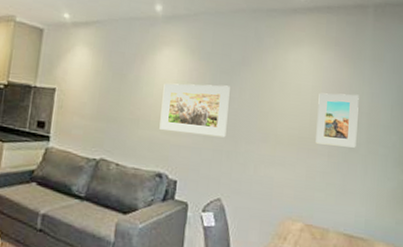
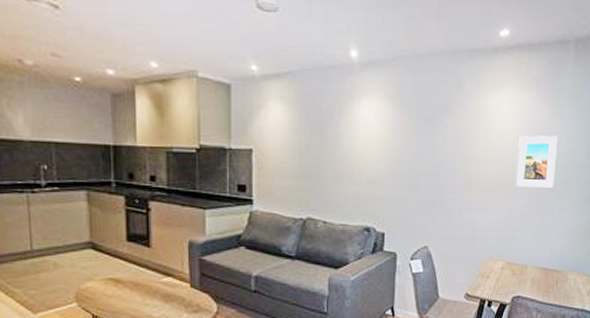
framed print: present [159,83,230,138] -> none [364,134,433,187]

